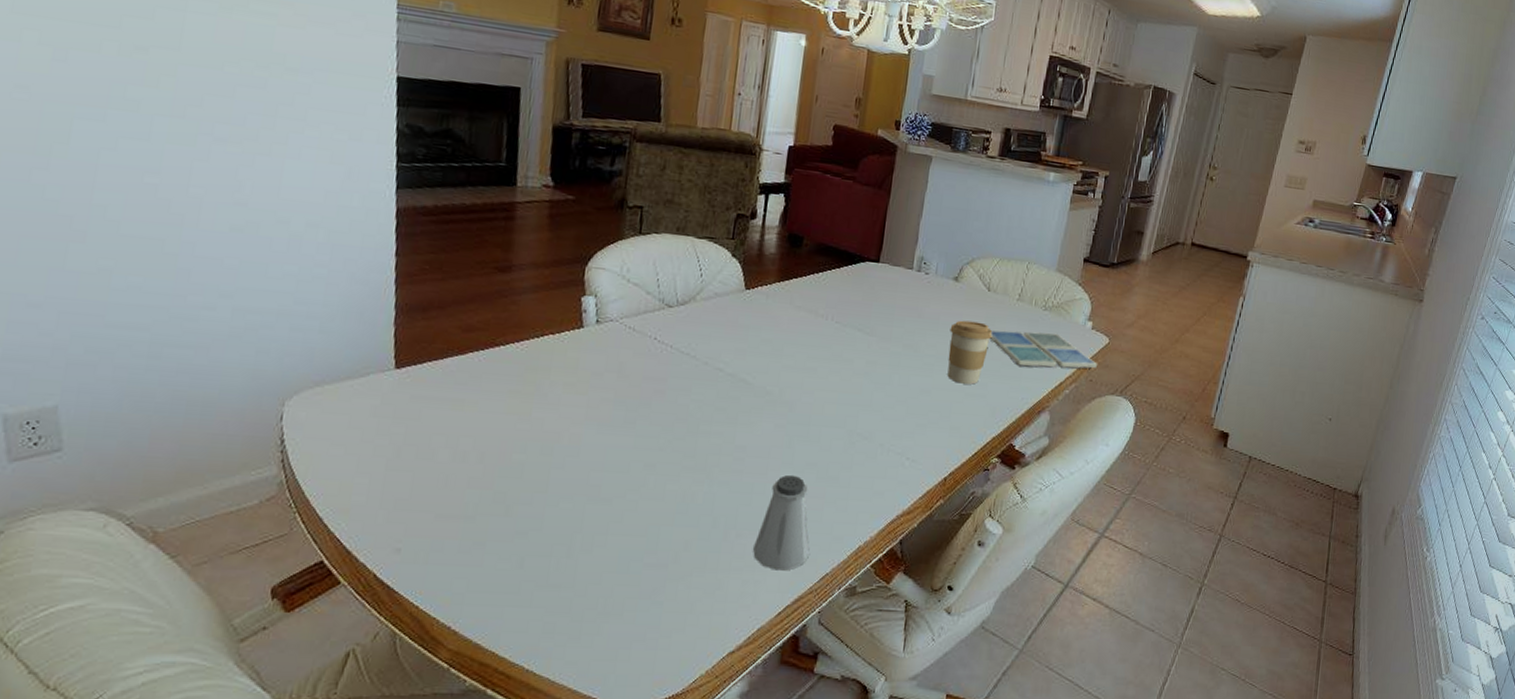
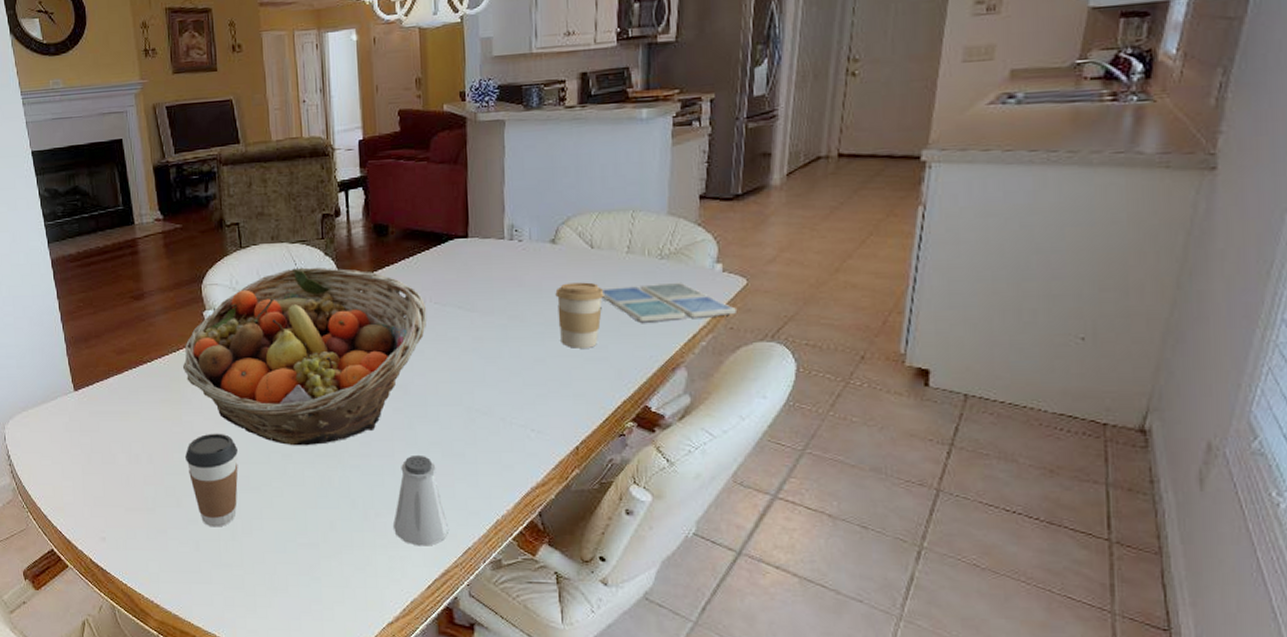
coffee cup: none [526,434,593,542] -> present [185,433,238,527]
fruit basket: none [545,264,827,457] -> present [183,267,427,446]

